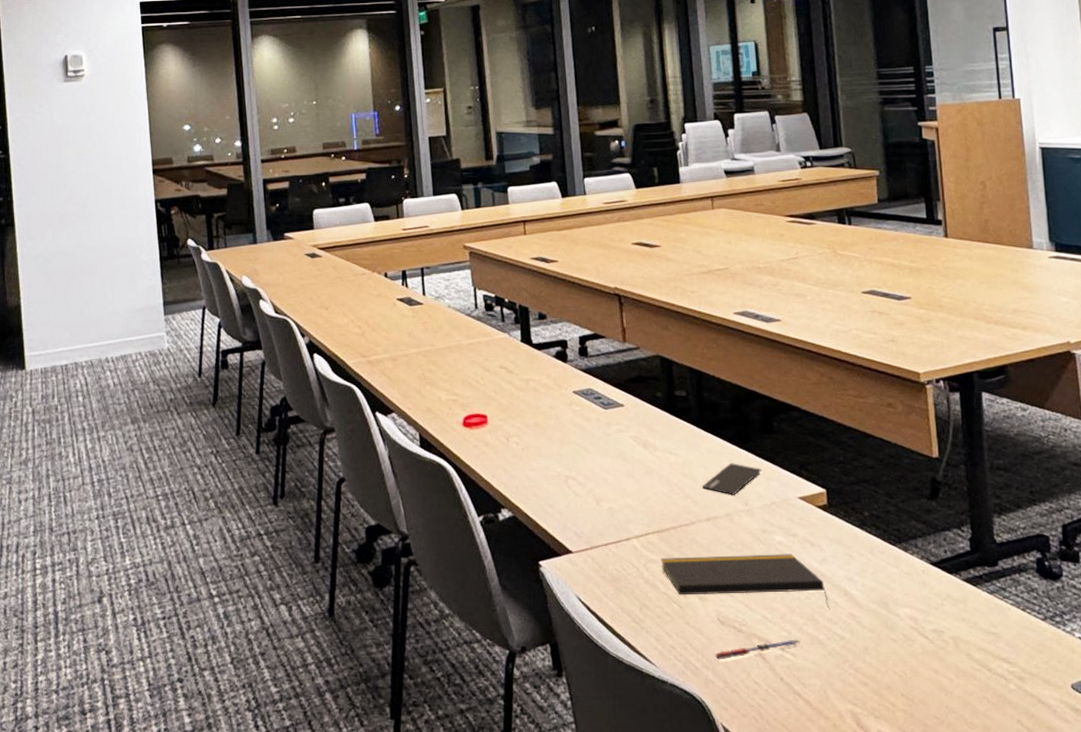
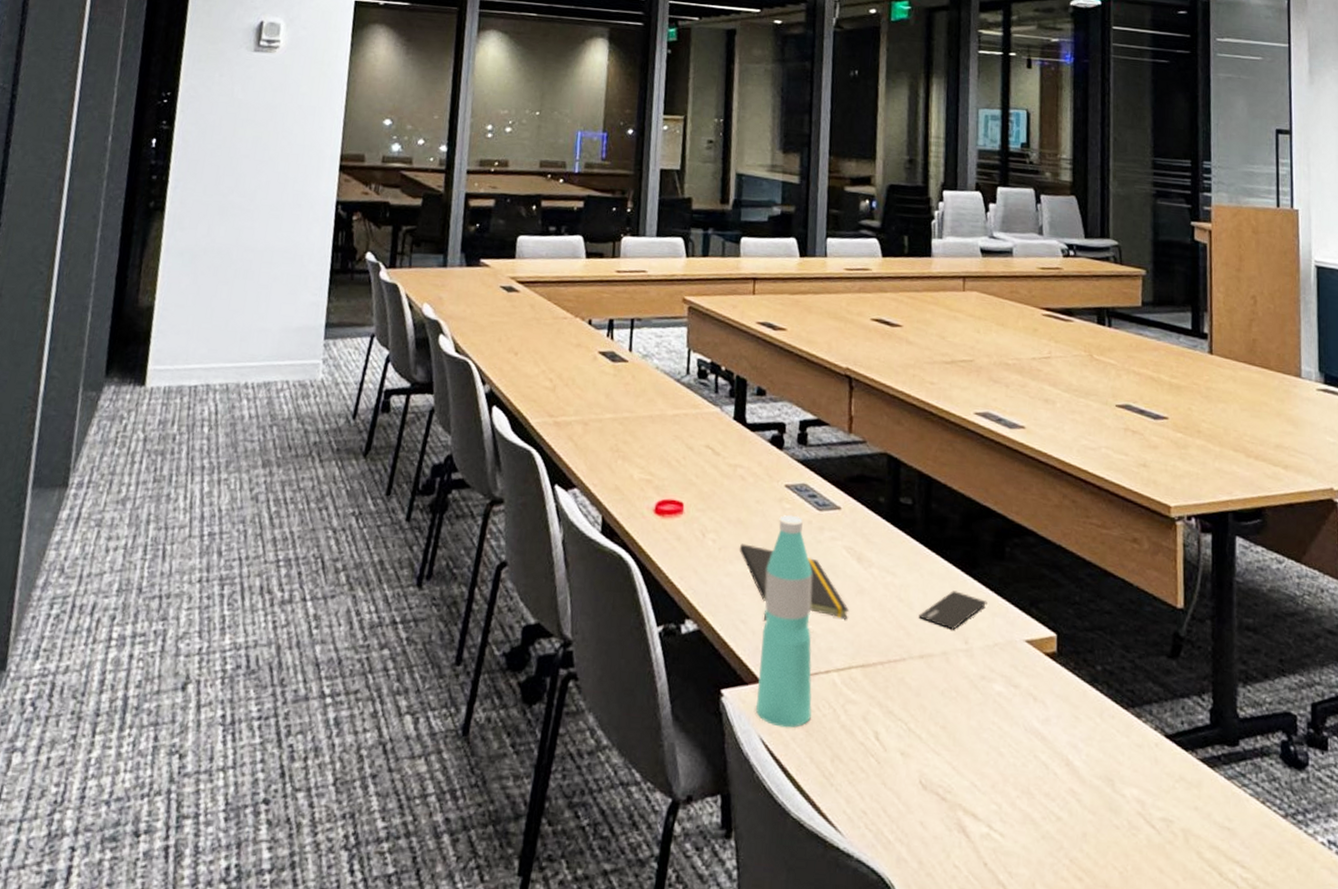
notepad: none [539,443,642,504] -> present [739,543,850,622]
water bottle: none [565,415,618,587] -> present [756,515,812,728]
notepad: present [661,554,830,610] -> none [861,699,1049,782]
pen: present [714,639,800,660] -> none [911,815,1011,834]

